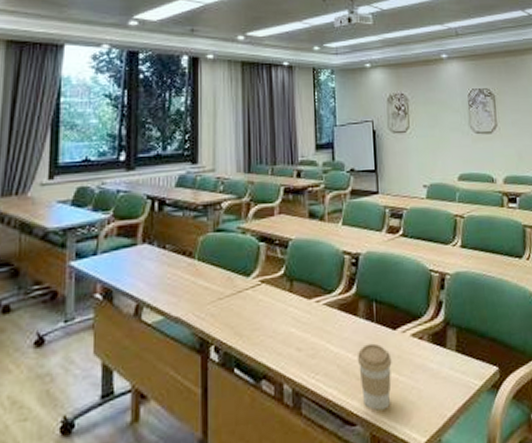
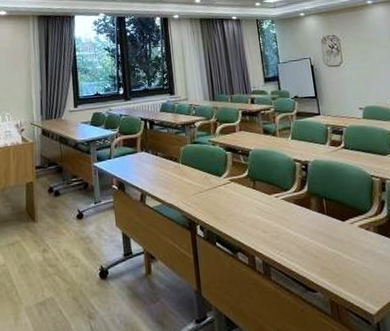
coffee cup: present [357,343,392,411] -> none [313,231,345,282]

